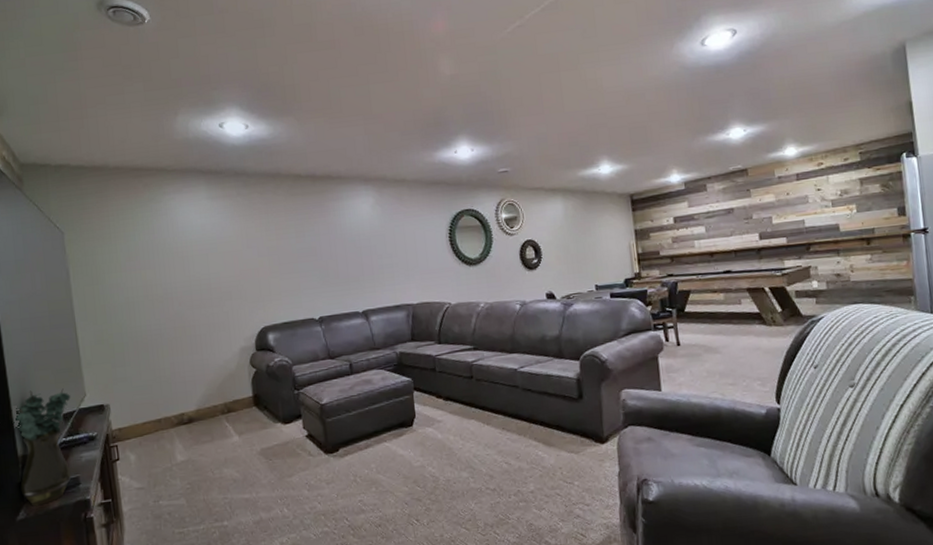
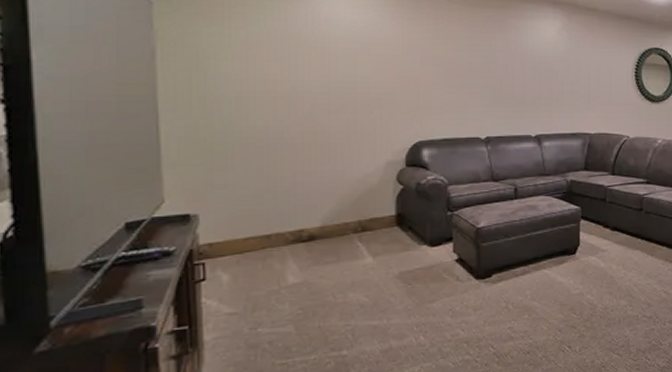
vase: present [13,388,71,507] -> none [43,191,140,335]

